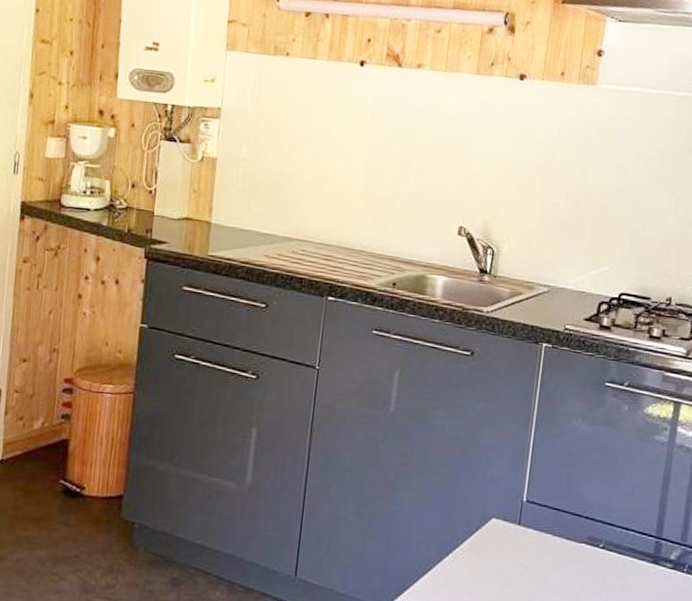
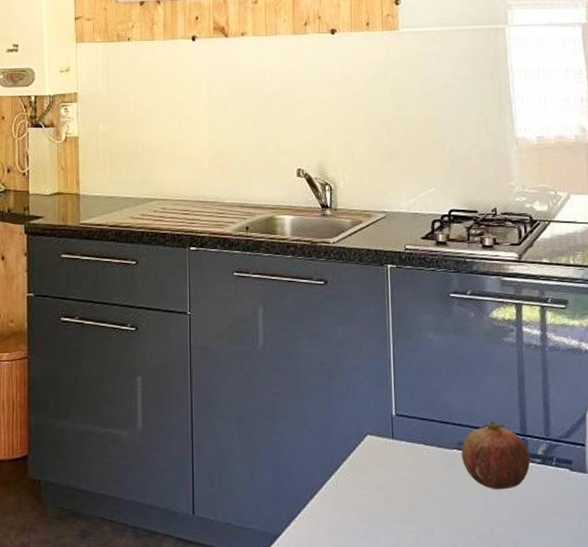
fruit: none [589,519,662,590] -> present [461,421,531,490]

